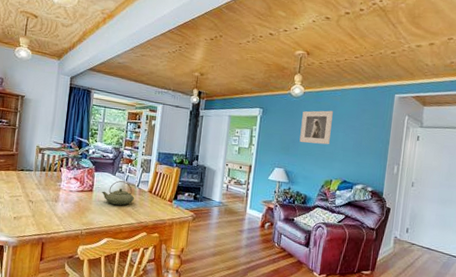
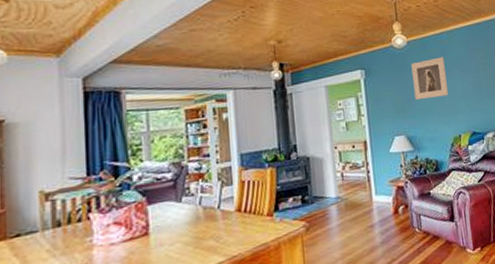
teapot: present [102,181,135,206] -> none [164,206,217,245]

